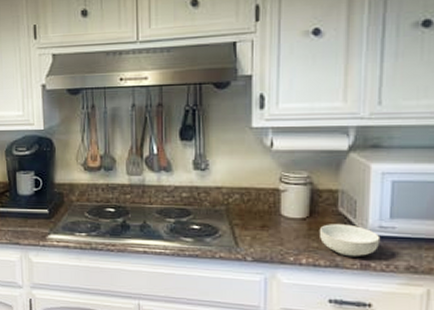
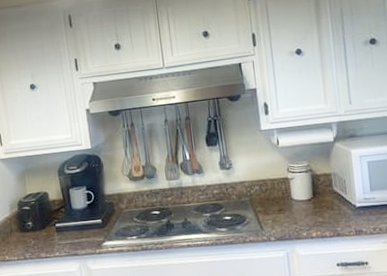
cereal bowl: present [319,224,381,257] -> none [322,200,367,226]

